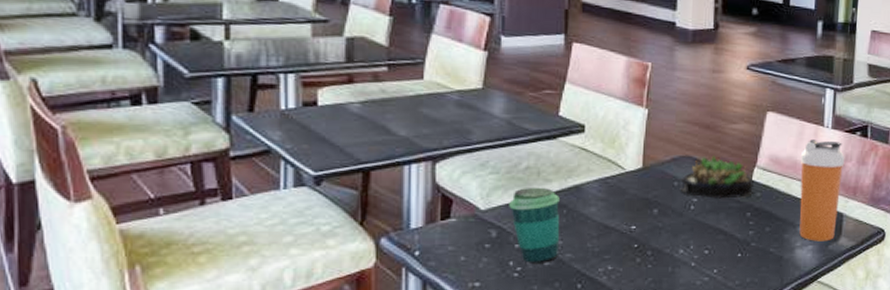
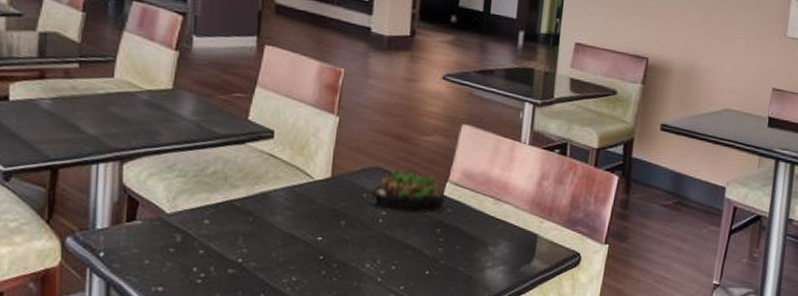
cup: present [509,187,560,263] -> none [195,192,246,271]
shaker bottle: present [799,139,845,241] -> none [490,155,542,263]

